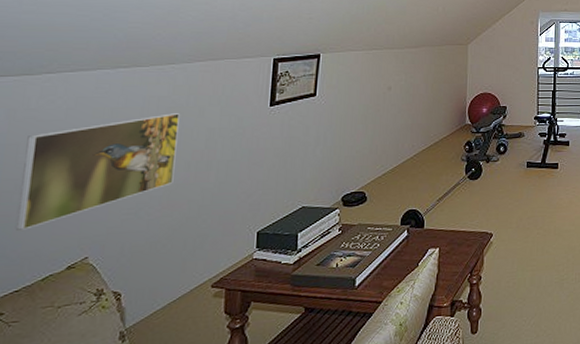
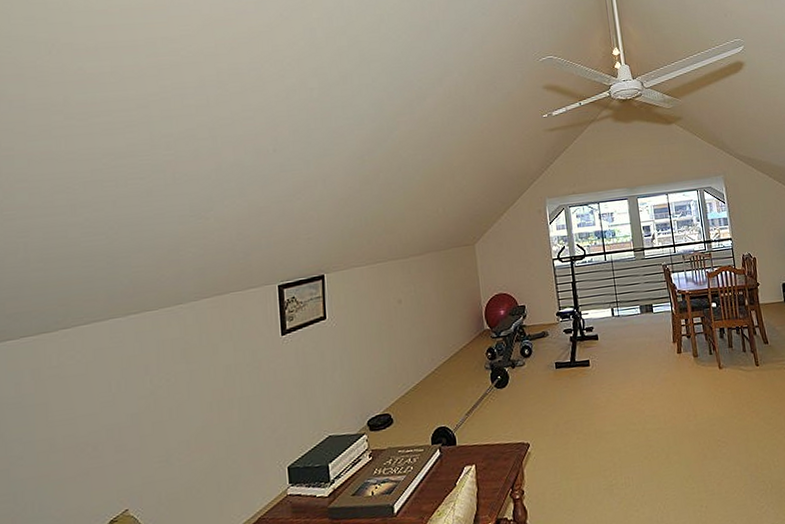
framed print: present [16,112,180,230] -> none [54,353,198,489]

